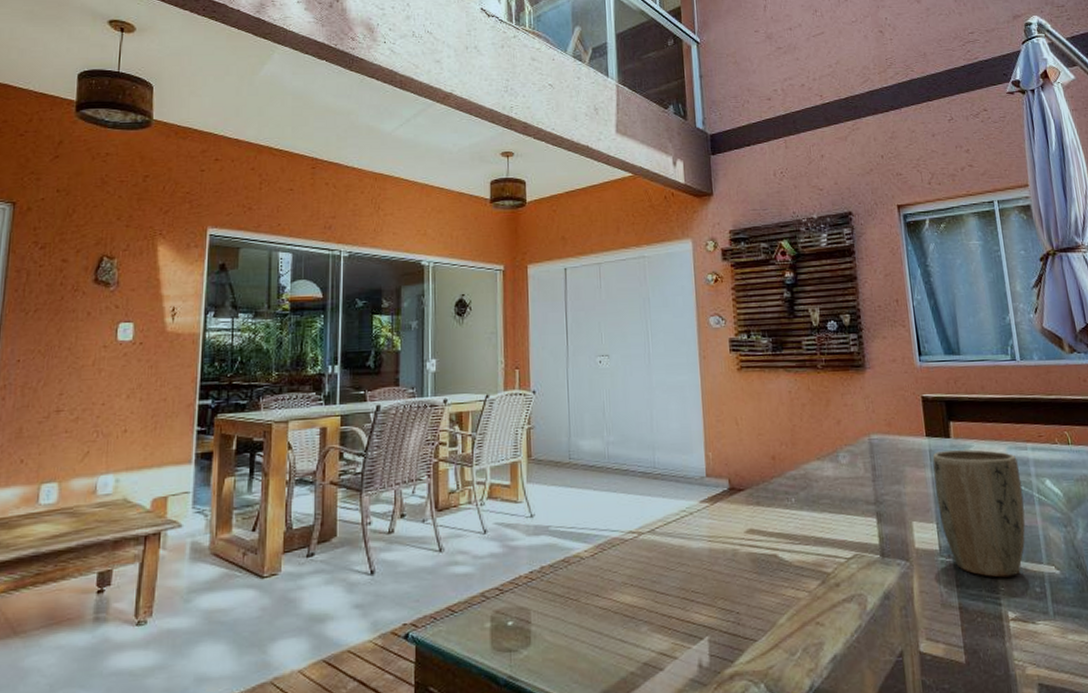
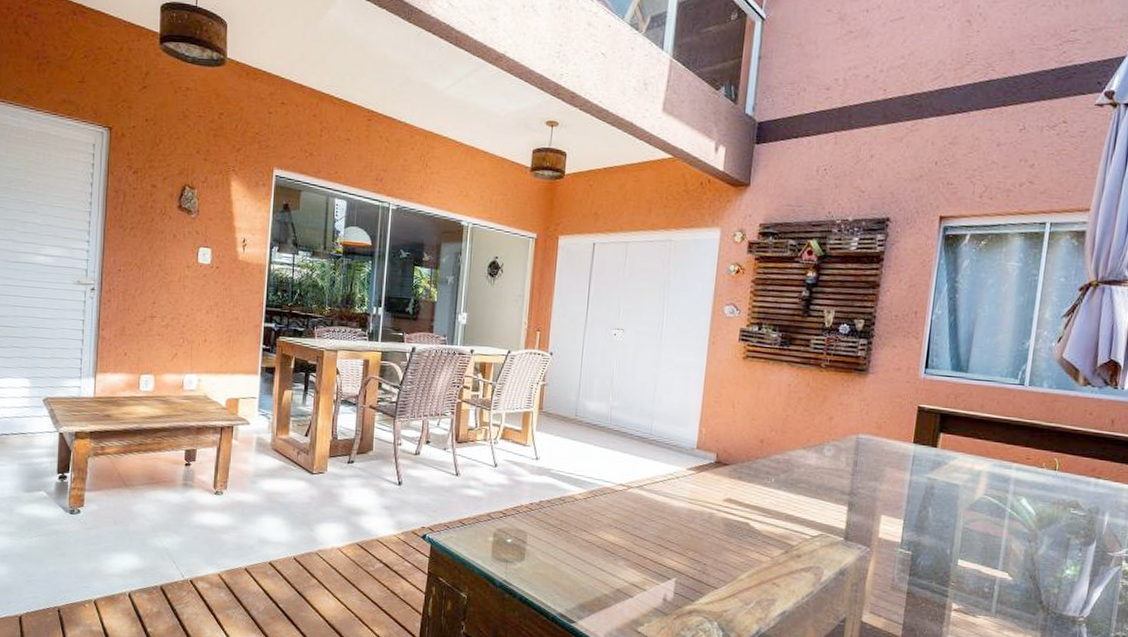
plant pot: present [932,449,1026,578] -> none [908,458,999,575]

